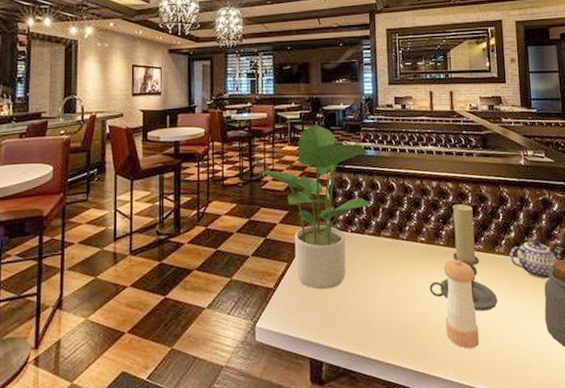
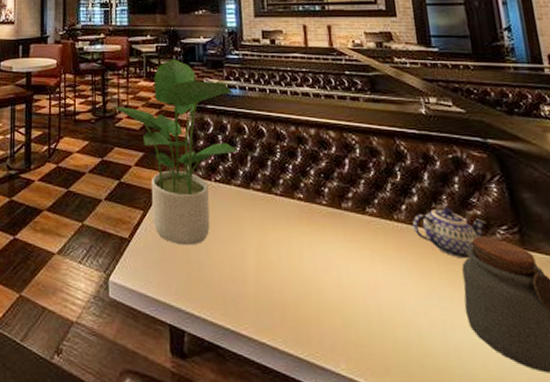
candle holder: present [429,203,498,311] -> none [311,156,401,291]
pepper shaker: present [443,260,480,349] -> none [328,224,379,337]

